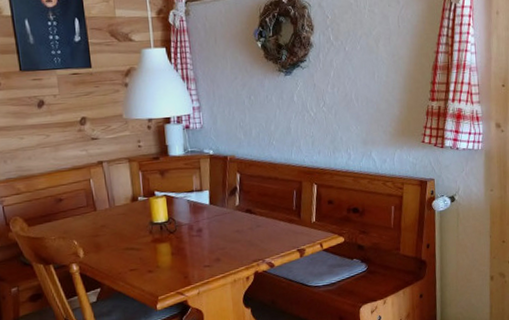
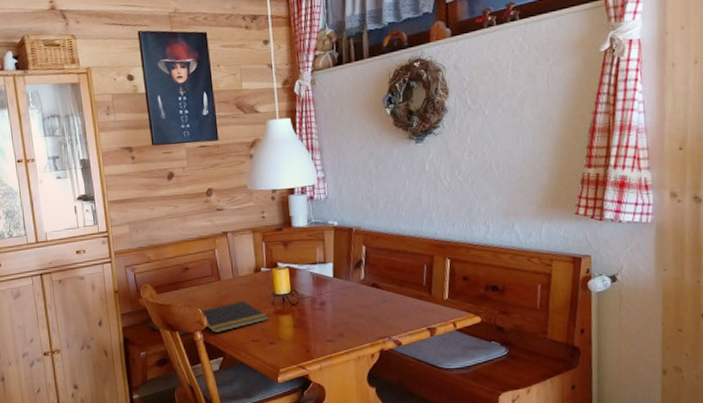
notepad: none [74,231,147,265] -> present [199,301,269,334]

